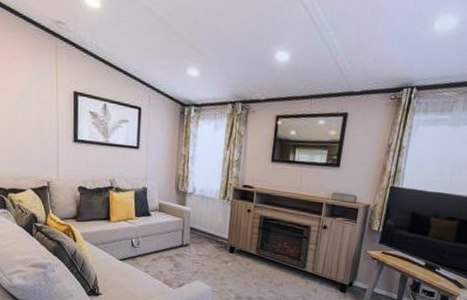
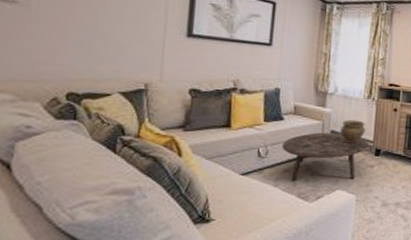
coffee table: none [150,228,224,273] -> present [282,132,368,182]
ceramic pot: none [198,218,221,240] -> present [339,119,366,144]

